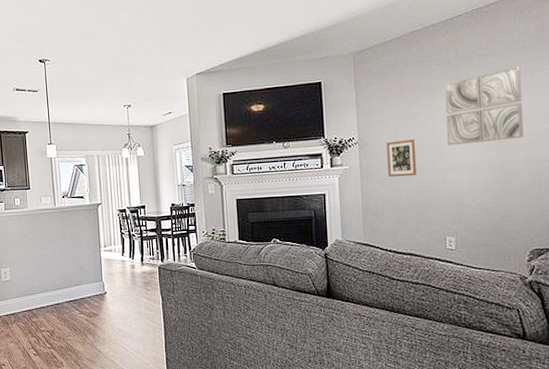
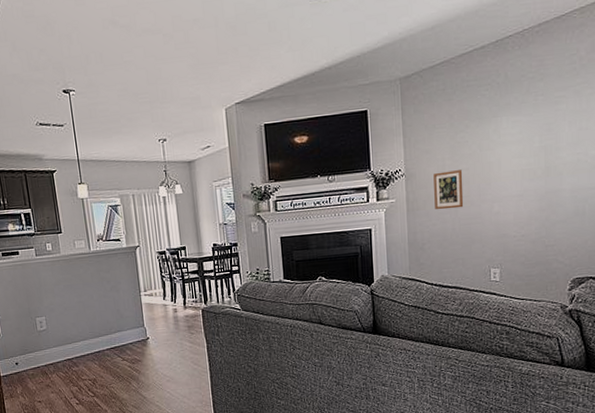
wall art: present [444,66,524,146] -> none [493,90,570,176]

